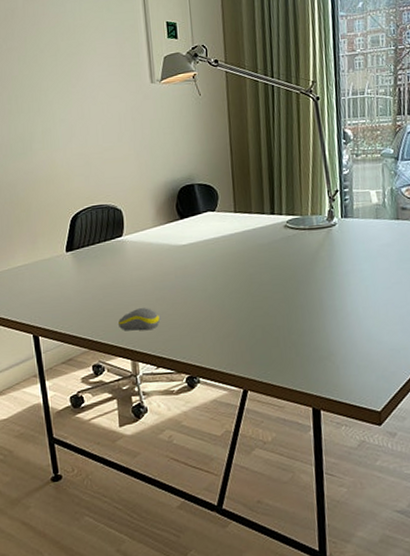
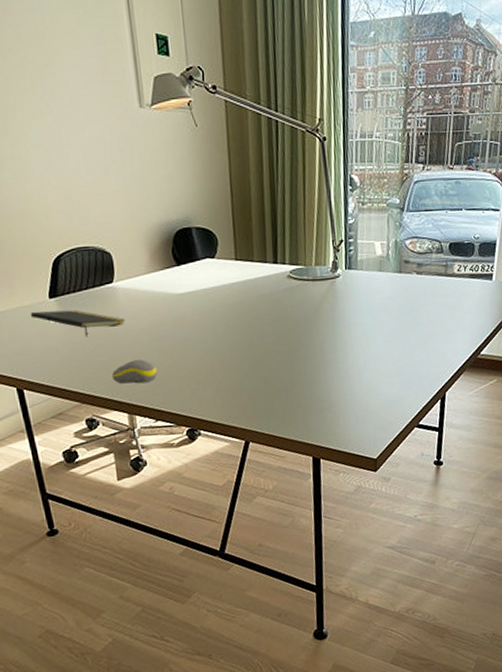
notepad: none [49,261,132,287] -> present [30,309,125,337]

